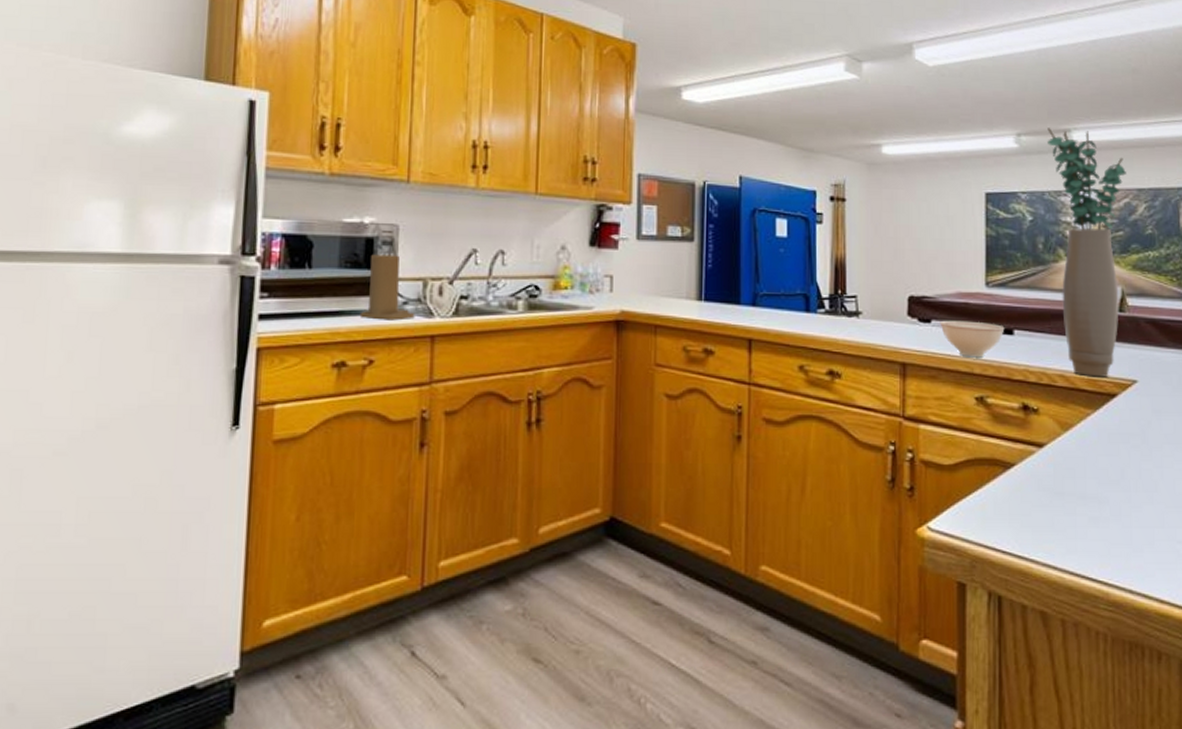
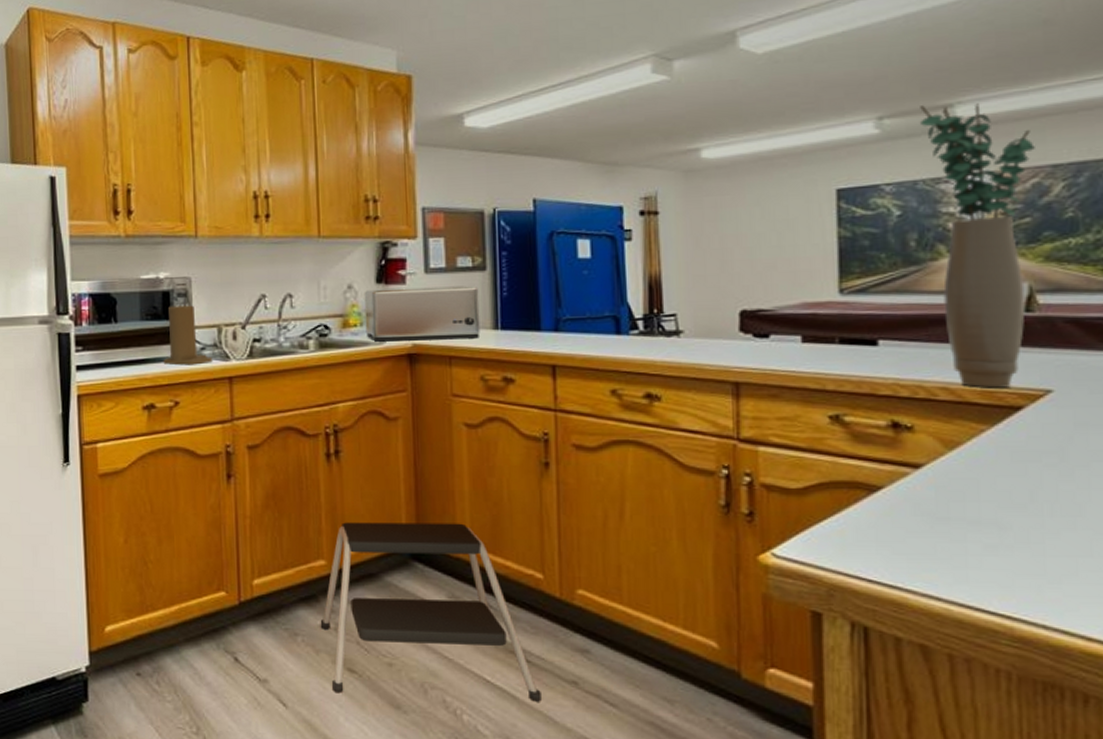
step stool: none [507,497,723,687] -> present [320,522,542,702]
toaster: none [576,252,686,309] -> present [364,286,480,342]
bowl: present [940,320,1005,358] -> none [780,333,866,373]

